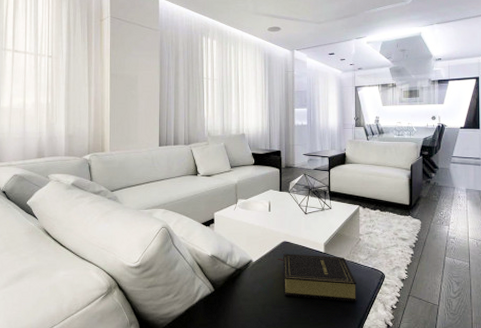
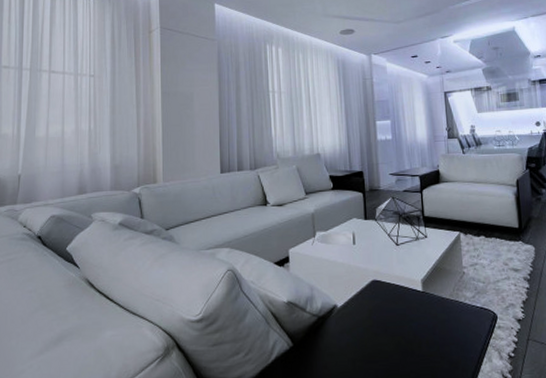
book: present [277,253,357,302] -> none [366,294,467,352]

